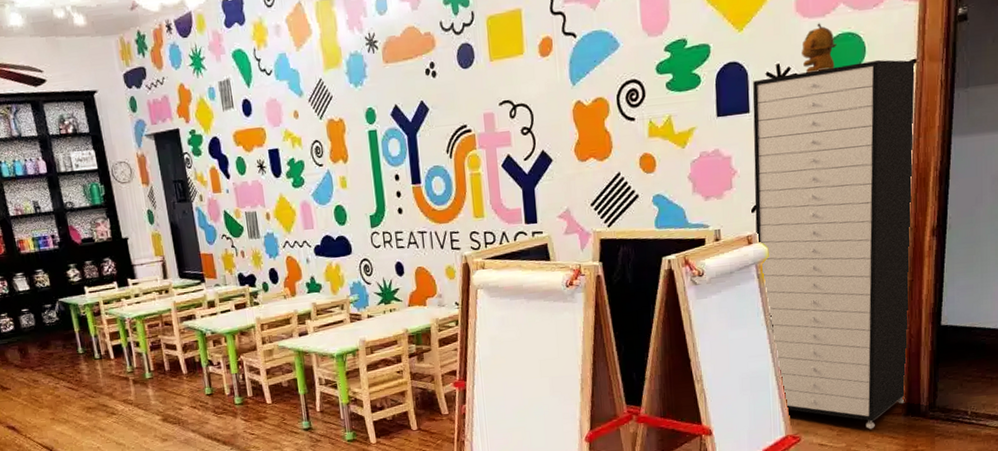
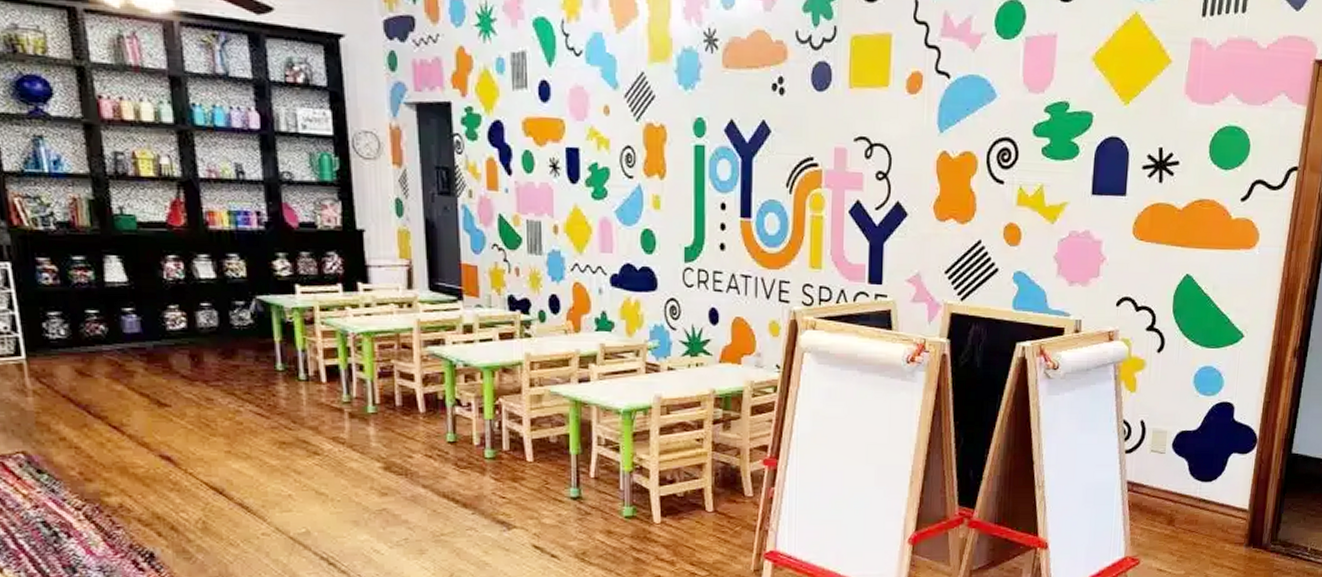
storage cabinet: present [752,59,915,430] -> none [1118,160,1296,558]
stuffed bear: present [802,23,837,74] -> none [1185,110,1222,163]

